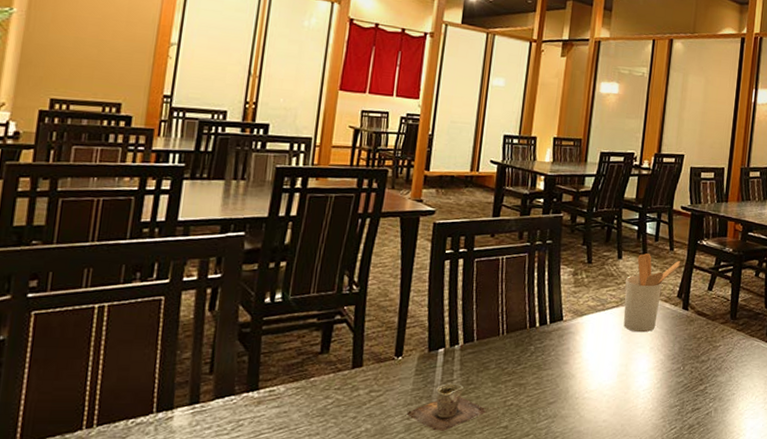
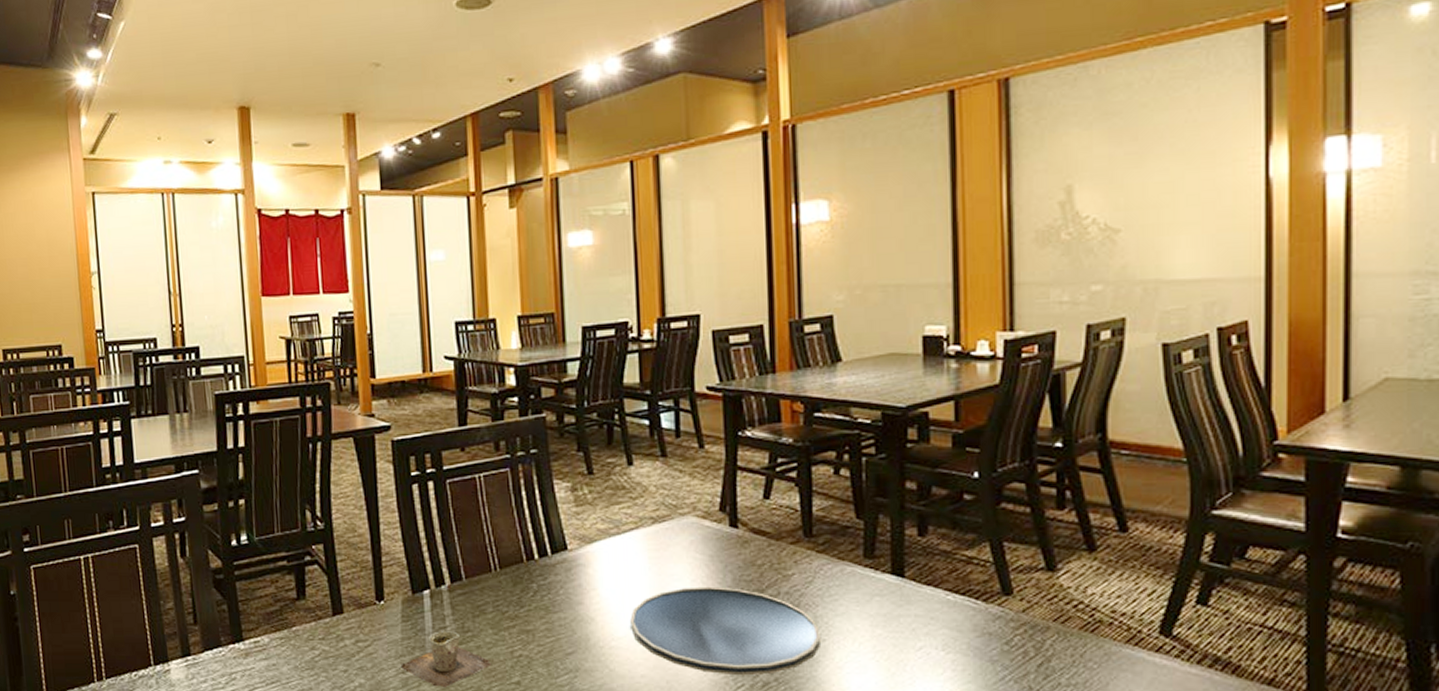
plate: none [601,352,732,420] -> present [630,586,822,676]
utensil holder: present [623,253,681,333] -> none [643,455,718,561]

